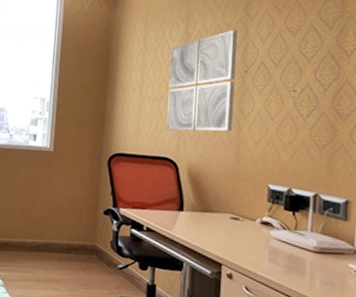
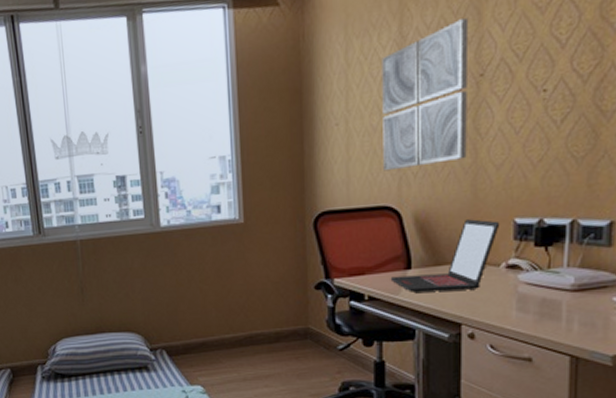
laptop: none [165,179,257,237] -> present [390,219,500,292]

